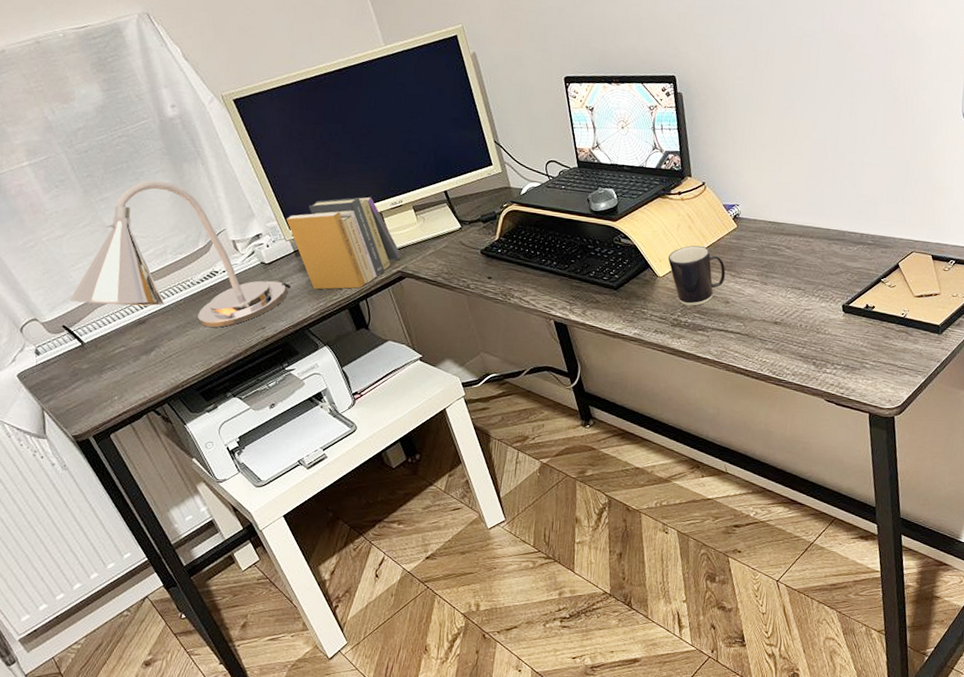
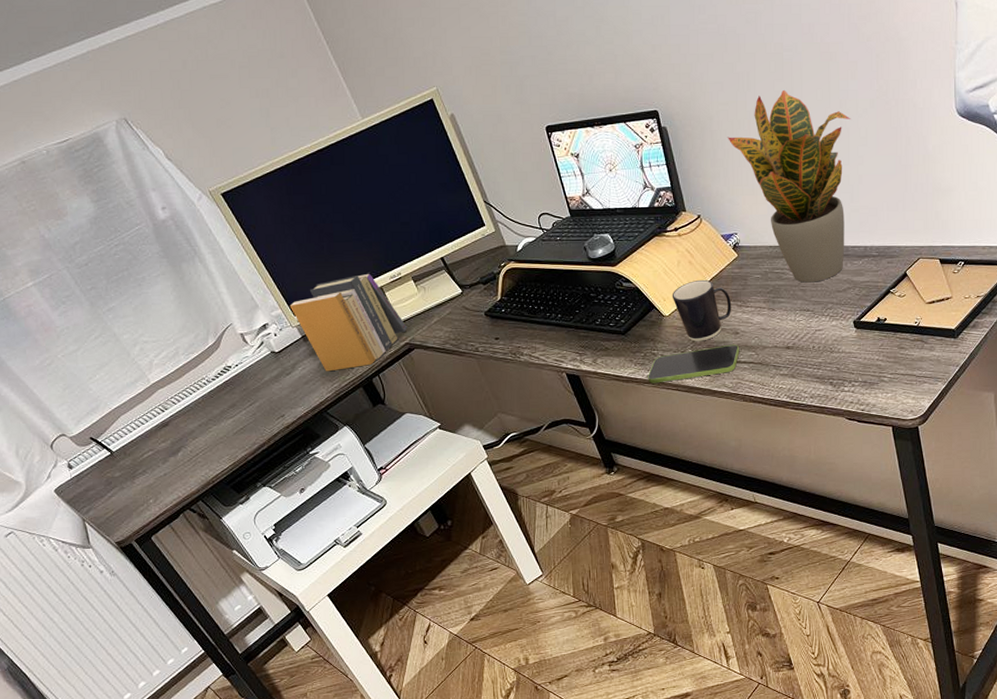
table lamp: present [69,180,291,328] -> none [92,284,304,422]
phone: none [634,312,729,342] -> present [648,344,740,384]
potted plant: none [739,72,862,263] -> present [726,89,851,283]

